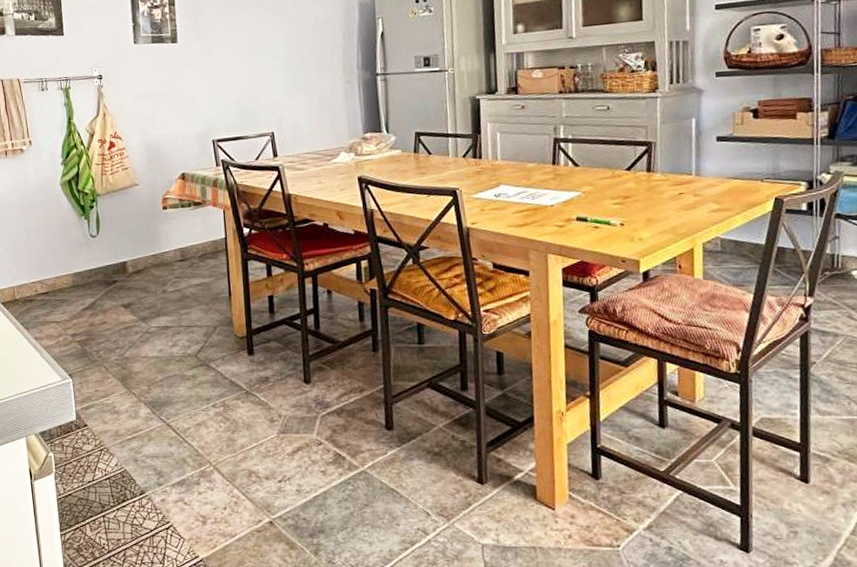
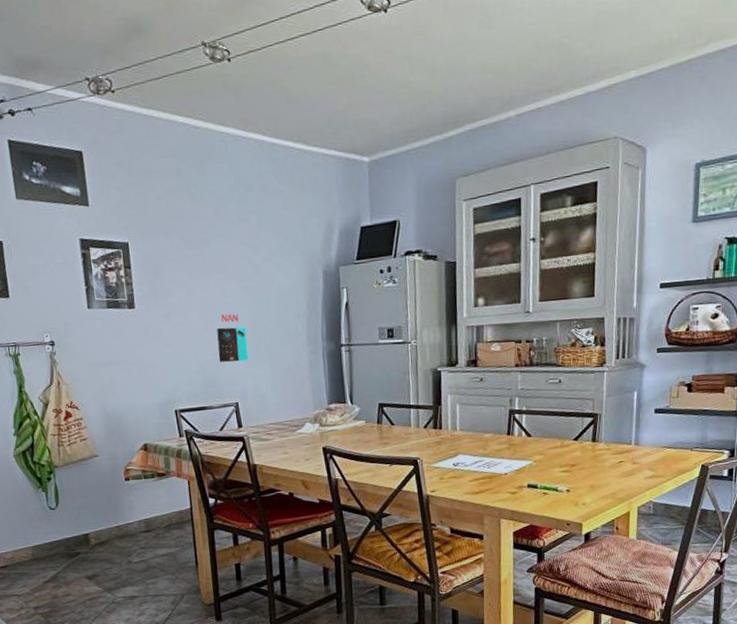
calendar: none [254,46,284,93] -> present [216,313,248,363]

